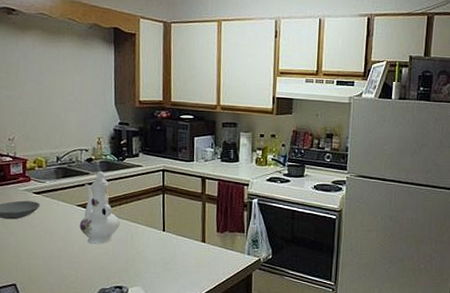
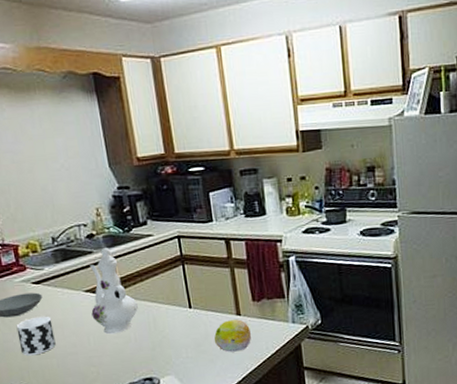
cup: none [13,222,45,255] -> present [16,316,56,356]
fruit: none [179,245,211,273] -> present [214,319,251,352]

